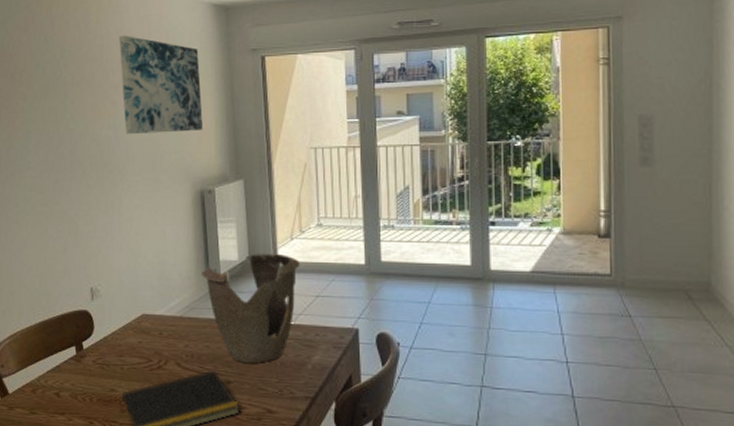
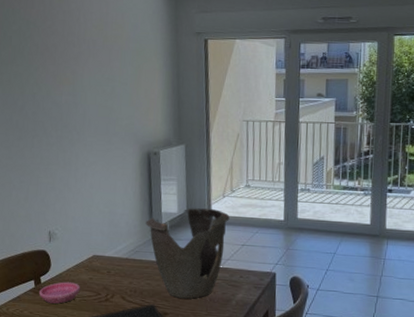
saucer: none [82,347,128,373] -> present [39,282,80,304]
wall art: present [118,35,204,135] -> none [79,12,152,101]

